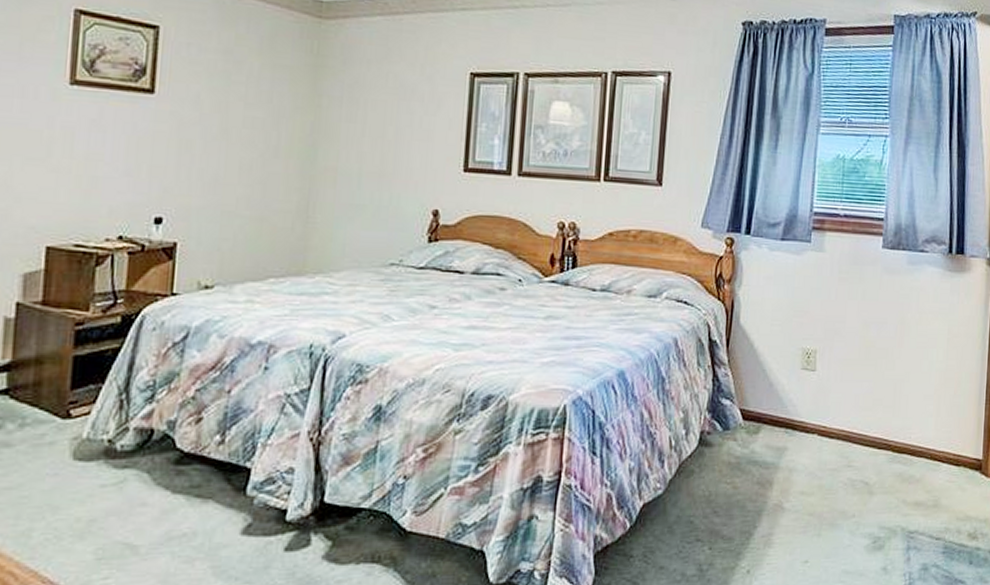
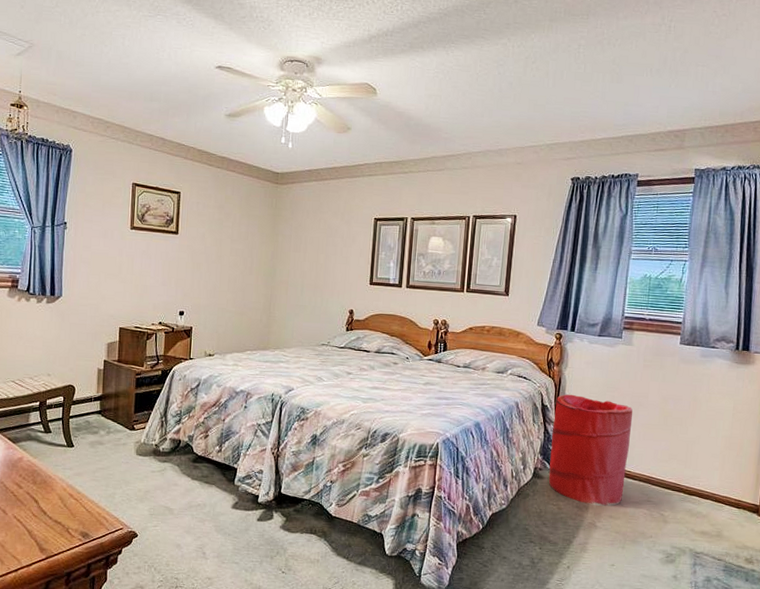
laundry hamper: none [719,324,827,479] -> present [548,394,633,506]

